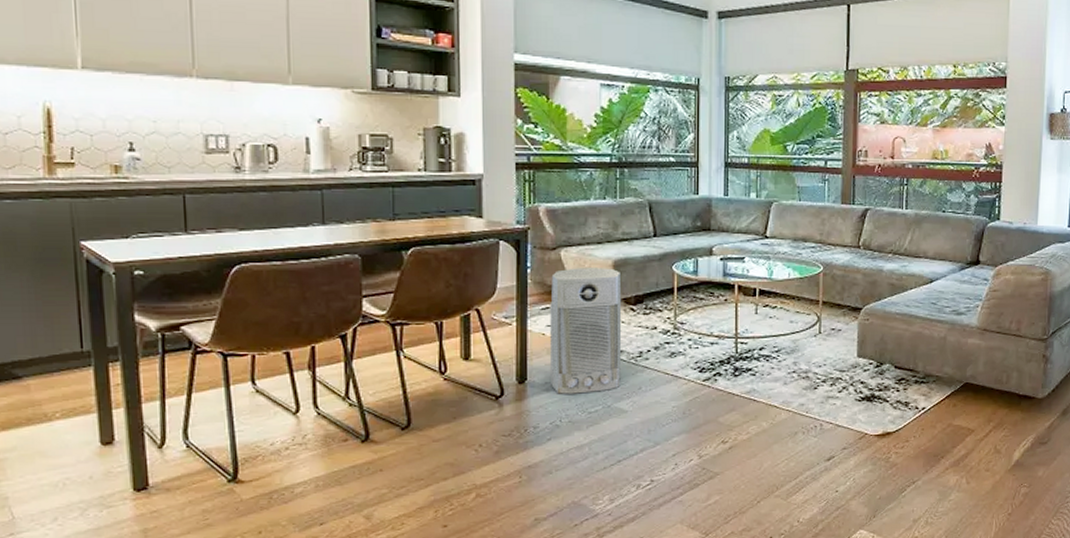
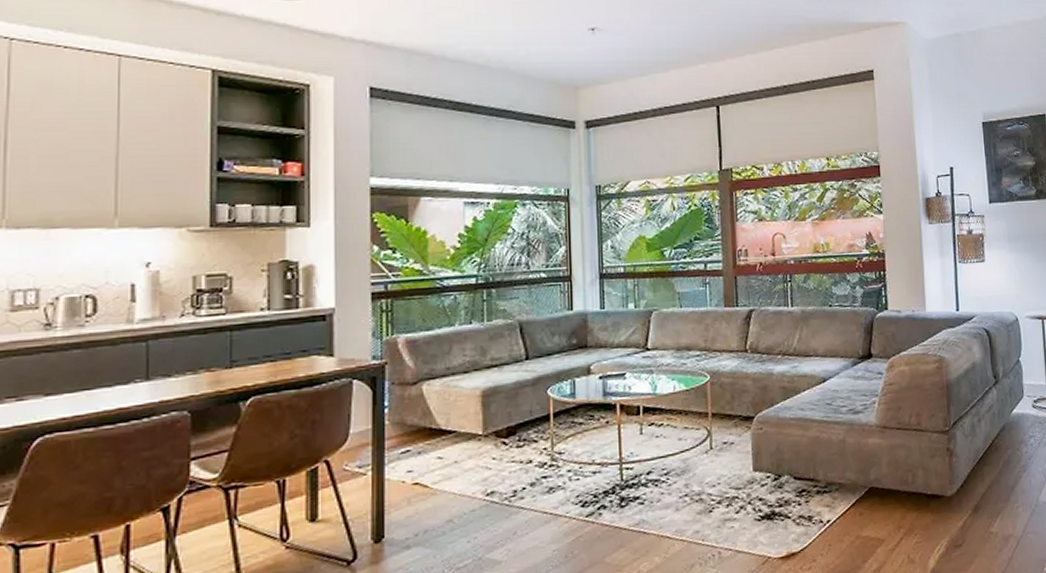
air purifier: present [550,268,622,394] -> none [411,399,494,551]

